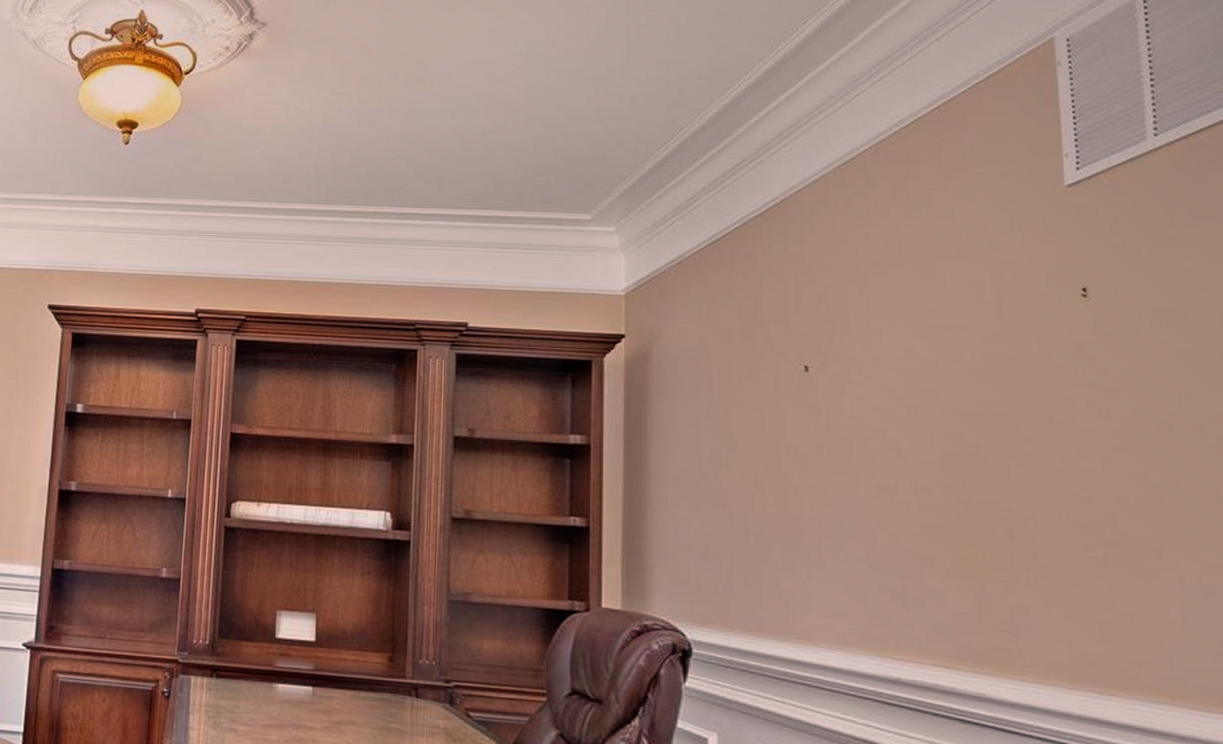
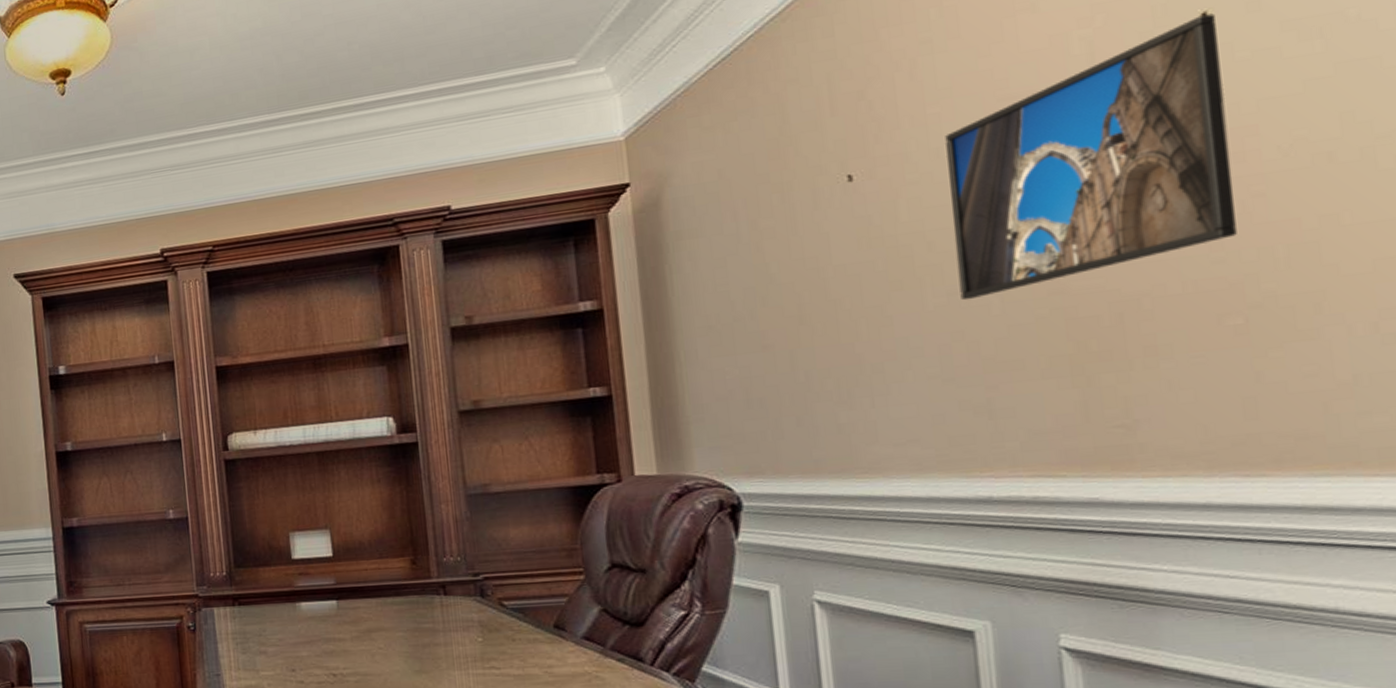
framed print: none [884,290,1101,496] -> present [945,13,1237,301]

